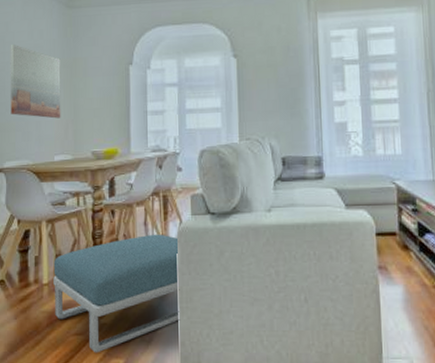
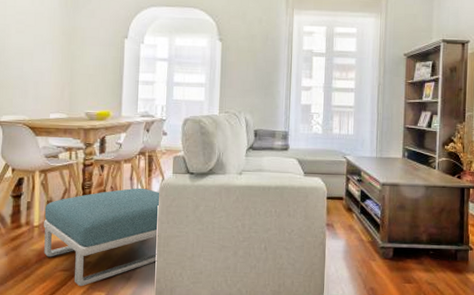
wall art: present [10,45,61,119] -> none [9,9,60,81]

